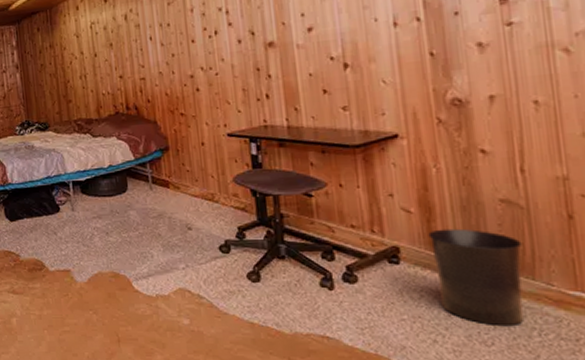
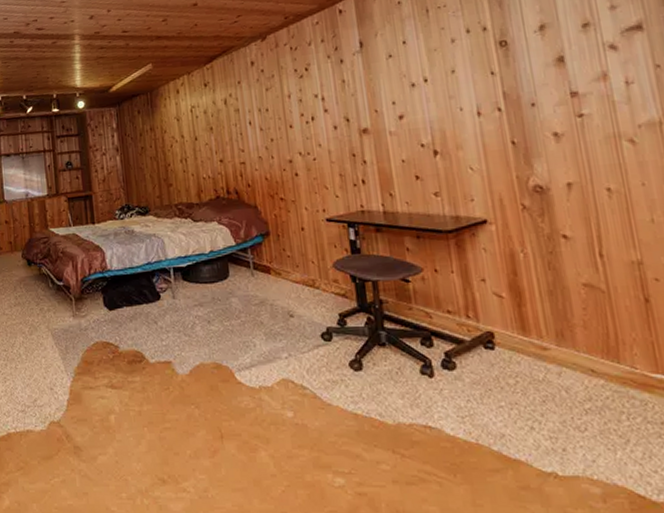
waste bin: present [428,228,523,327] -> none [519,313,612,411]

